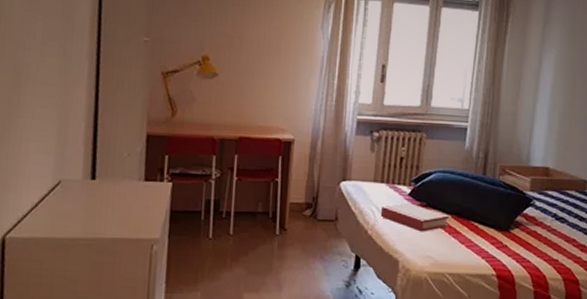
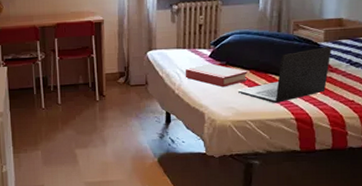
laptop: none [438,197,537,255] -> present [238,46,331,103]

